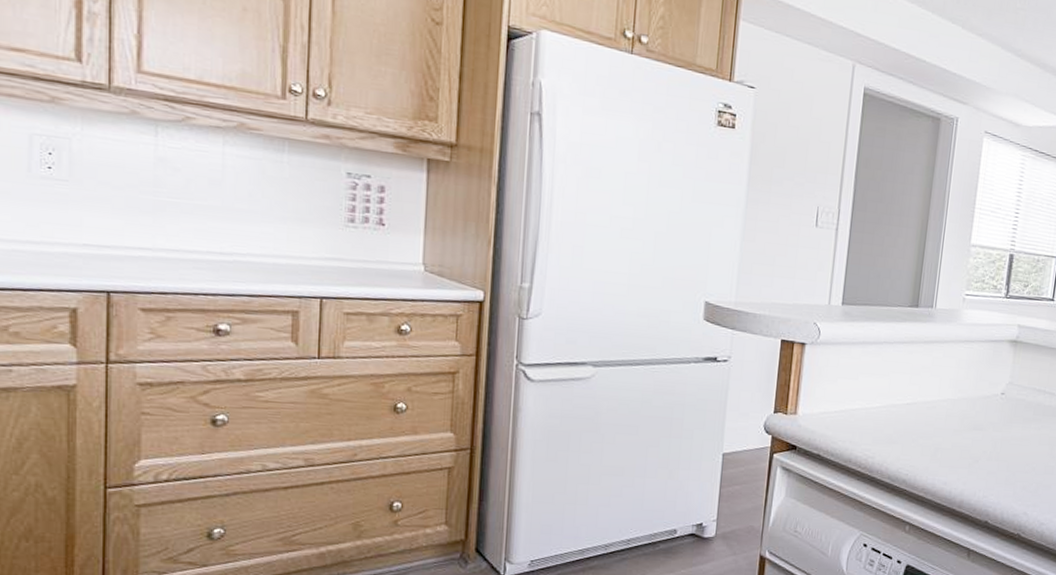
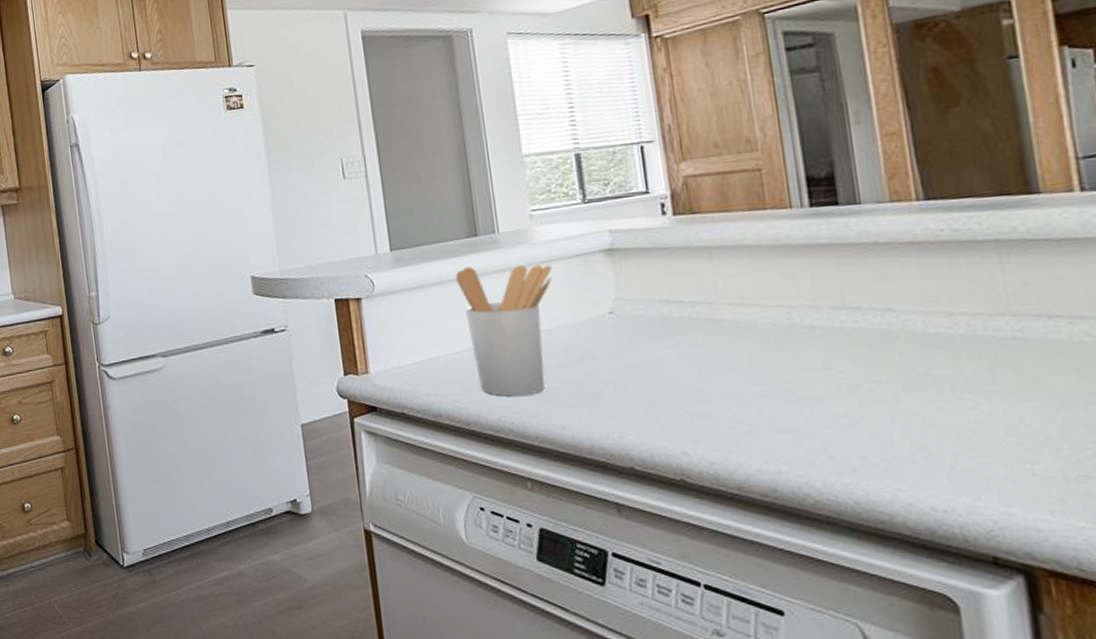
utensil holder: none [888,333,969,453] -> present [455,264,552,396]

